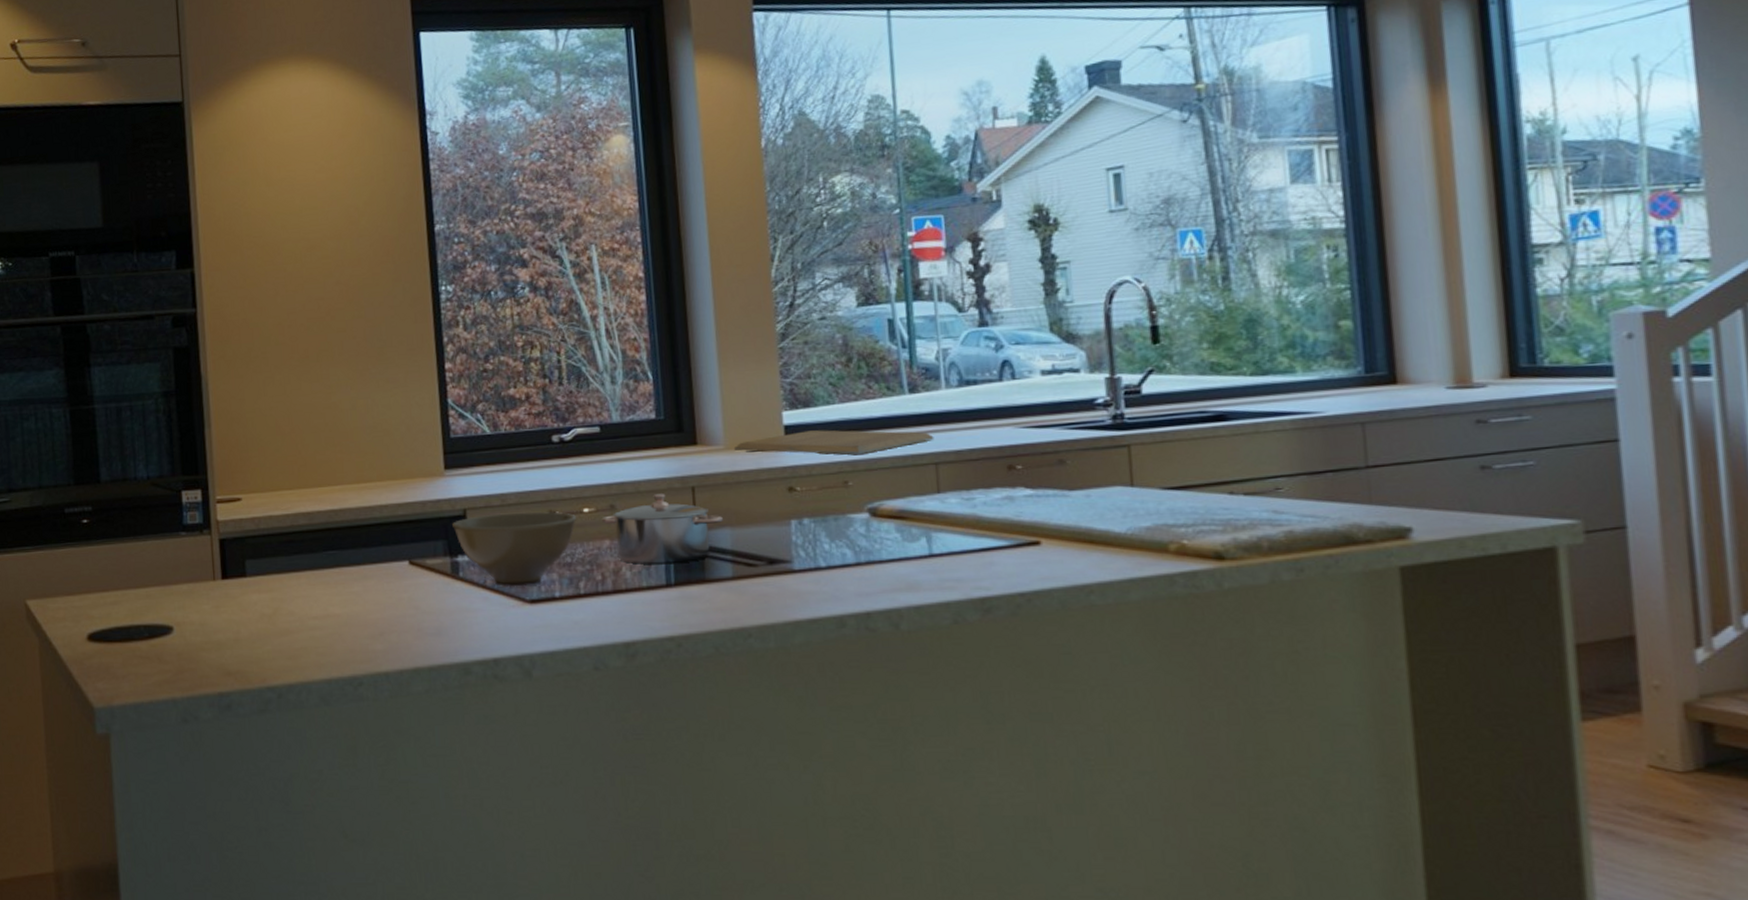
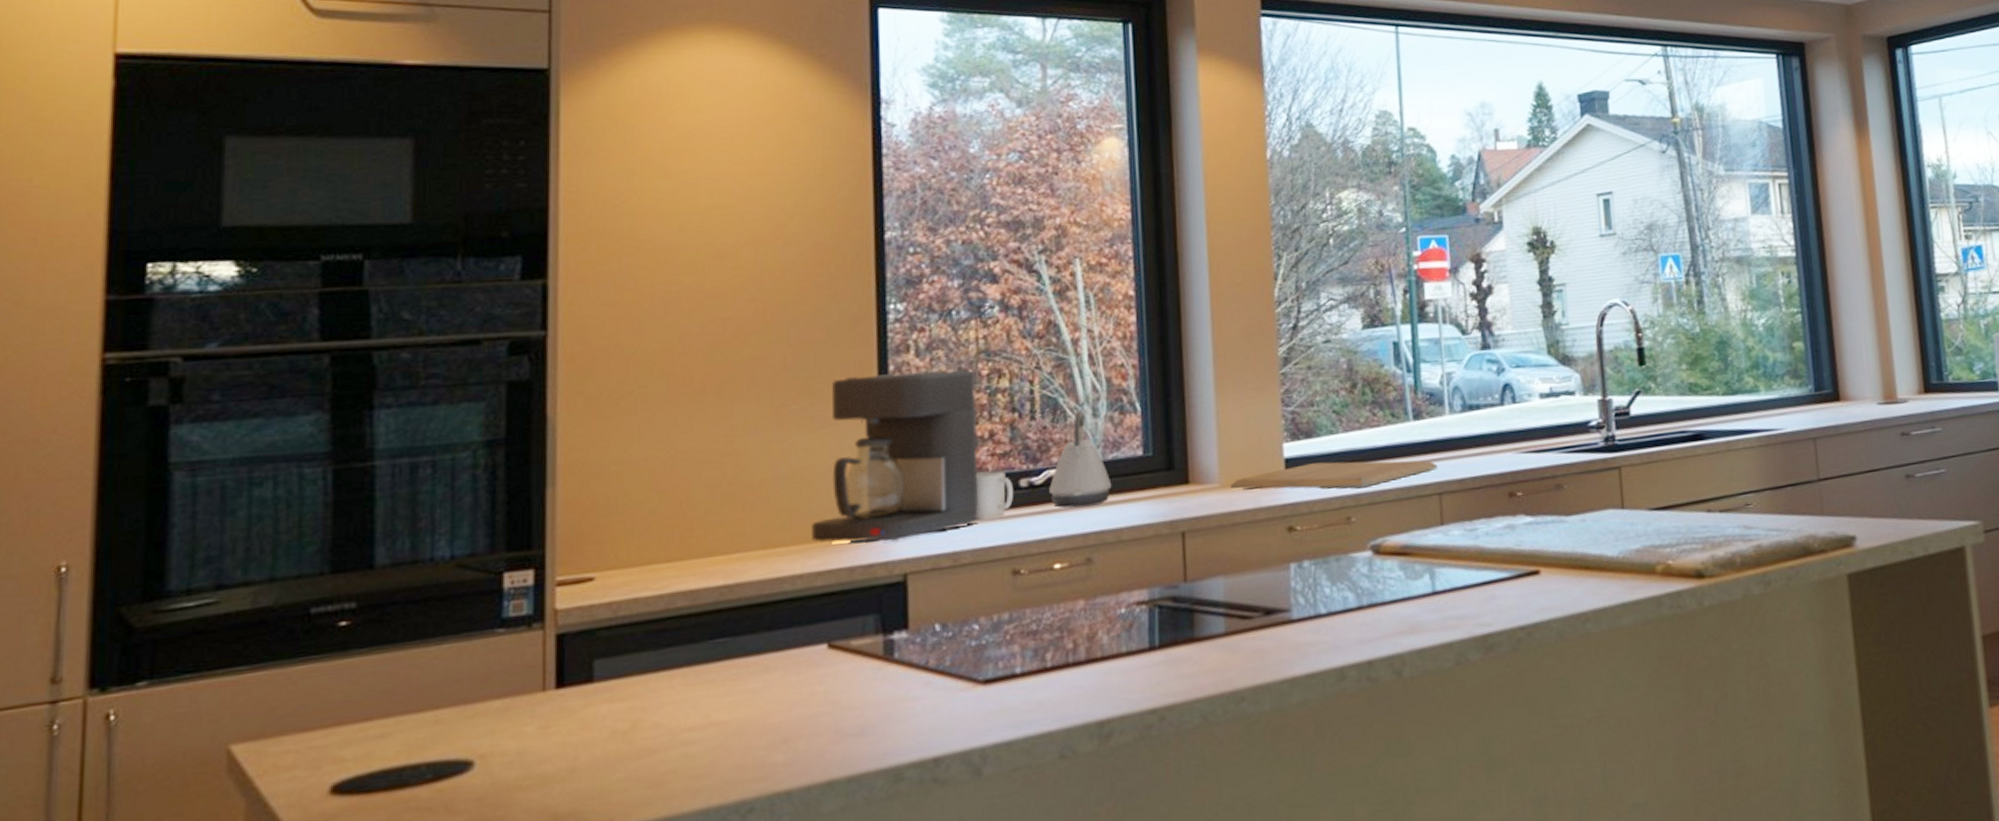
coffee maker: none [392,341,520,483] -> present [812,369,978,543]
bowl: present [452,512,576,587] -> none [888,570,1045,666]
mug: none [516,428,548,469] -> present [975,471,1014,521]
kettle: none [577,378,630,462] -> present [1049,410,1112,509]
cooking pot: present [601,494,724,565] -> none [1075,541,1217,627]

